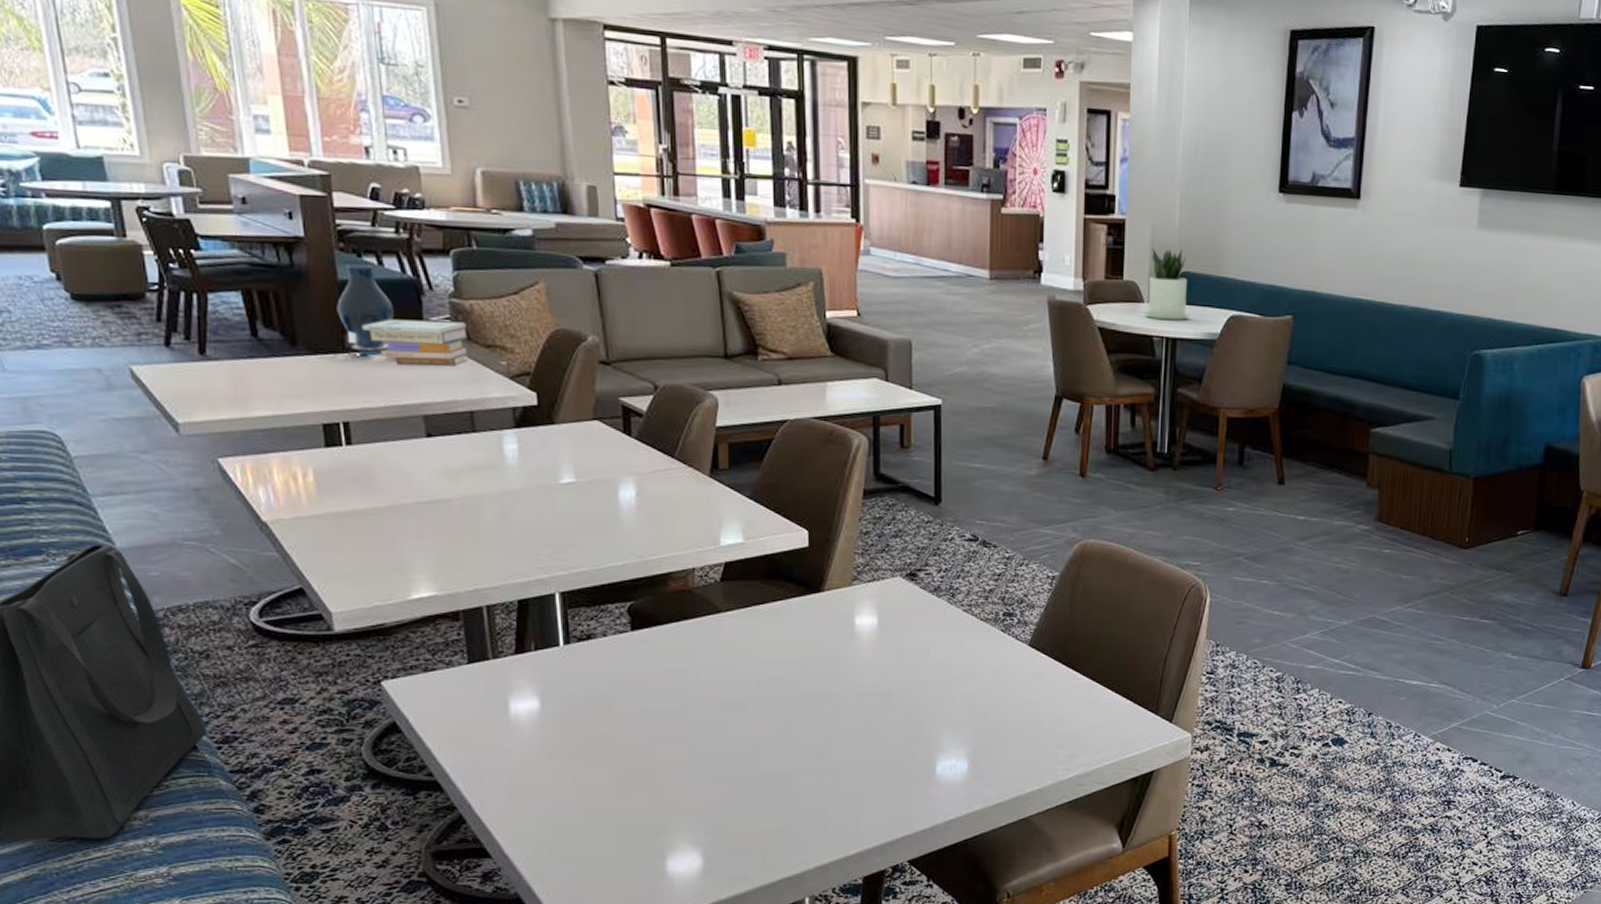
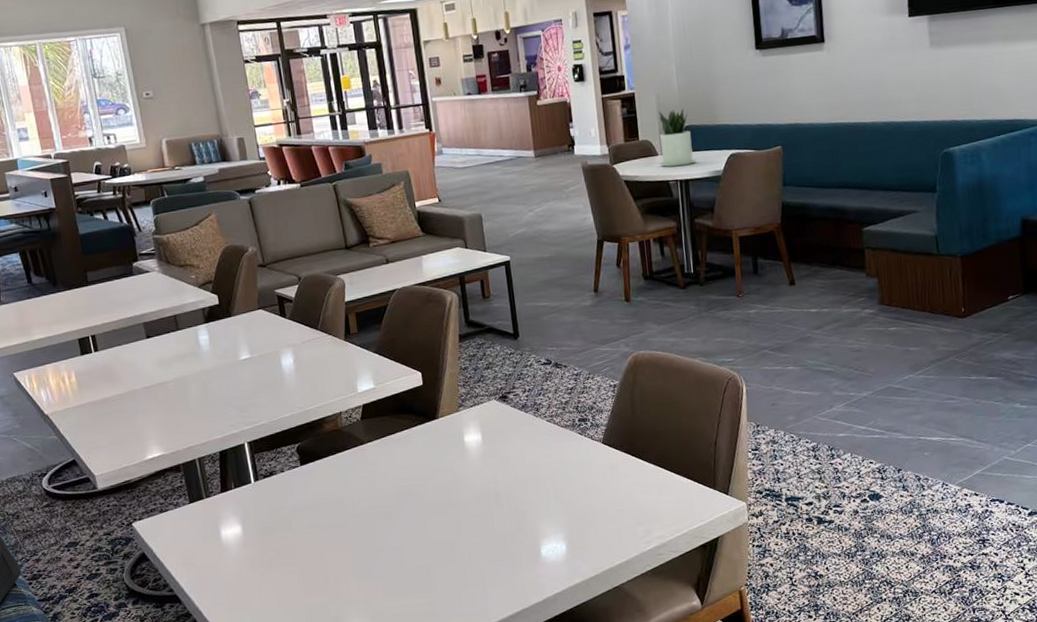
vase: present [337,265,394,357] -> none [80,221,118,286]
books: present [362,319,469,368] -> none [98,251,170,289]

